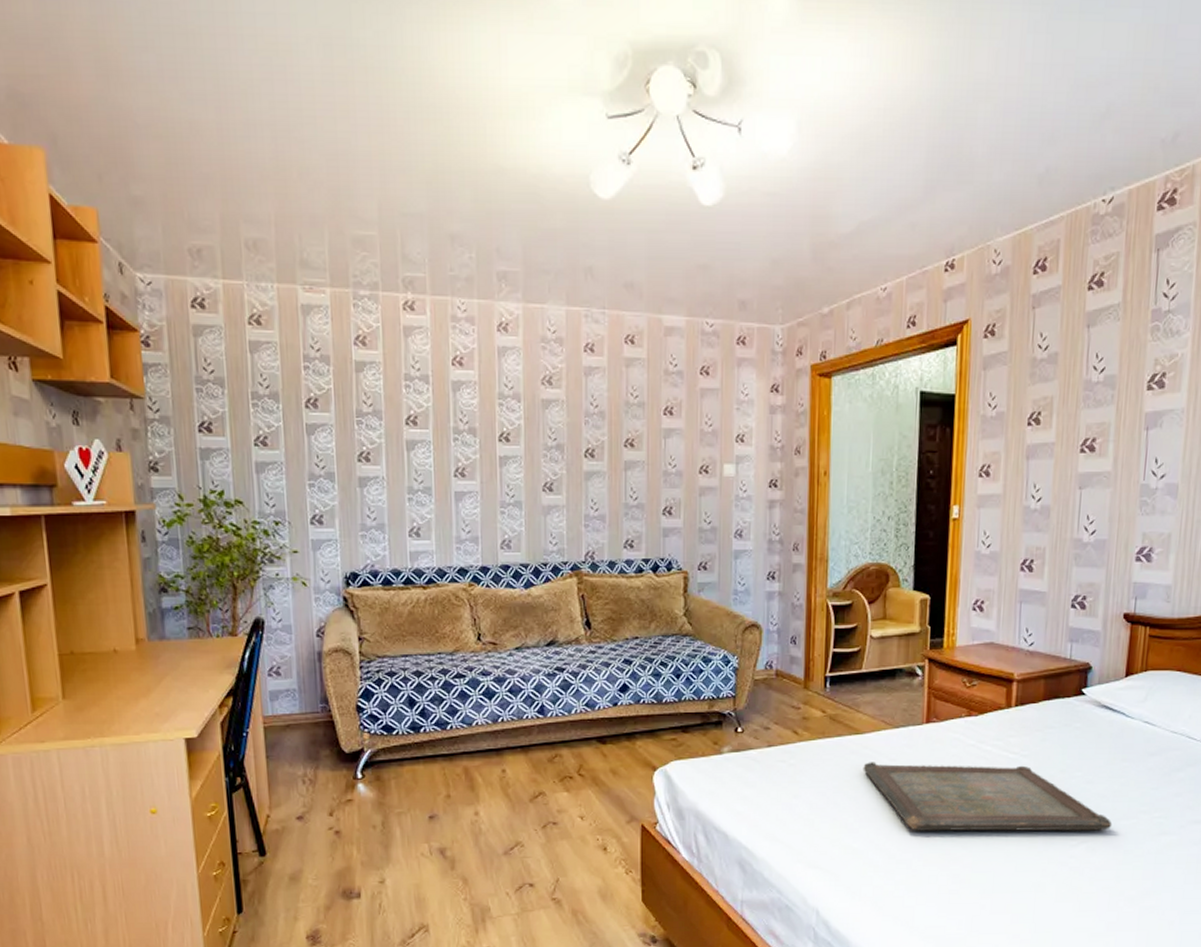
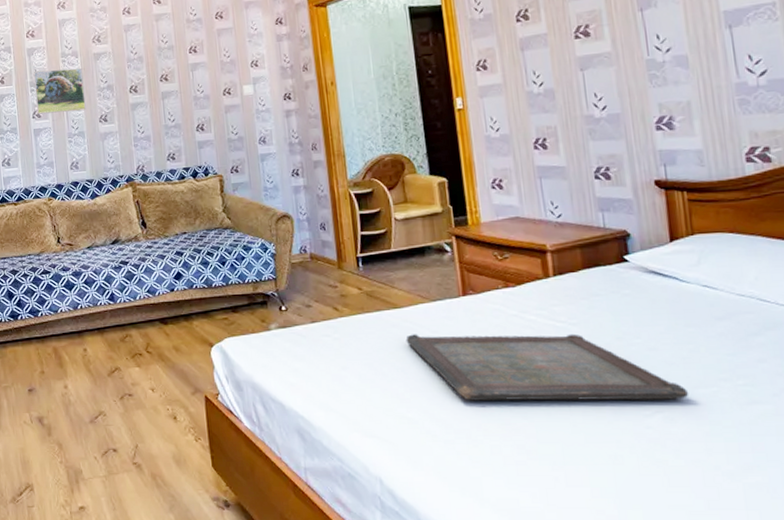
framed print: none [458,414,527,474] -> present [33,68,86,114]

